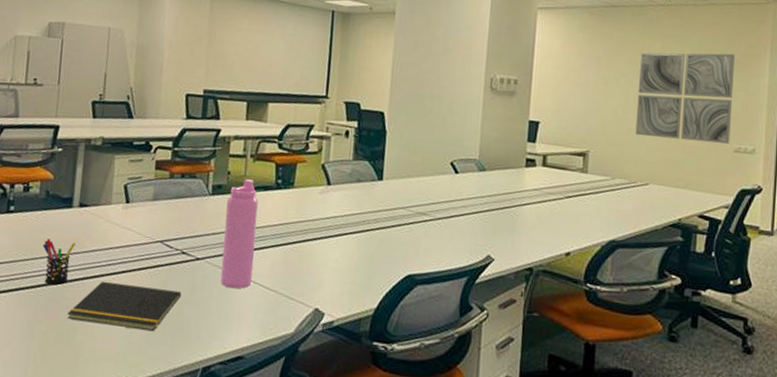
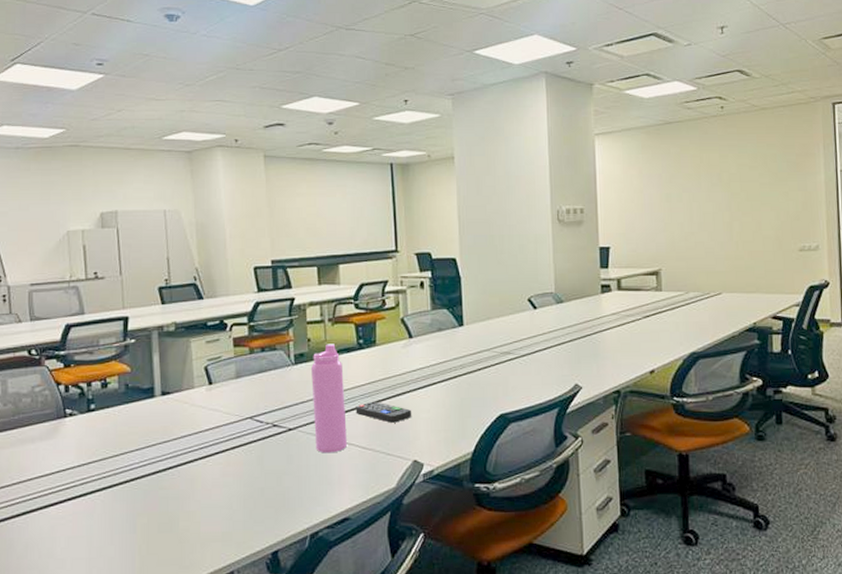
pen holder: present [42,239,76,285] -> none [130,431,163,477]
notepad: present [67,281,182,331] -> none [166,464,279,508]
remote control: none [264,242,320,268] -> present [356,401,412,423]
wall art: present [635,52,736,144] -> none [699,155,794,248]

